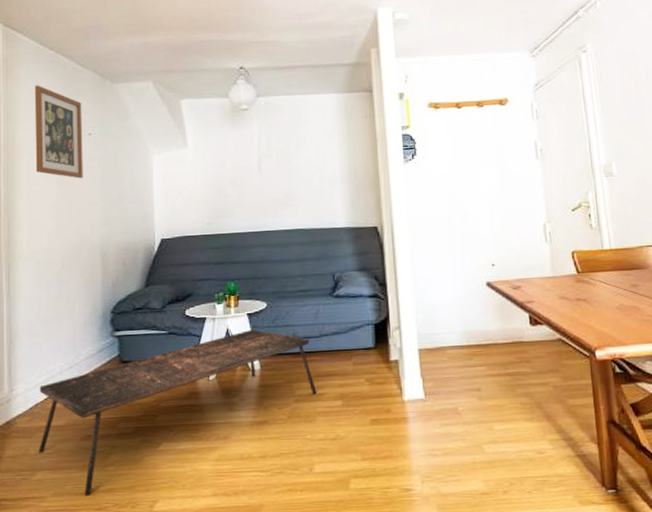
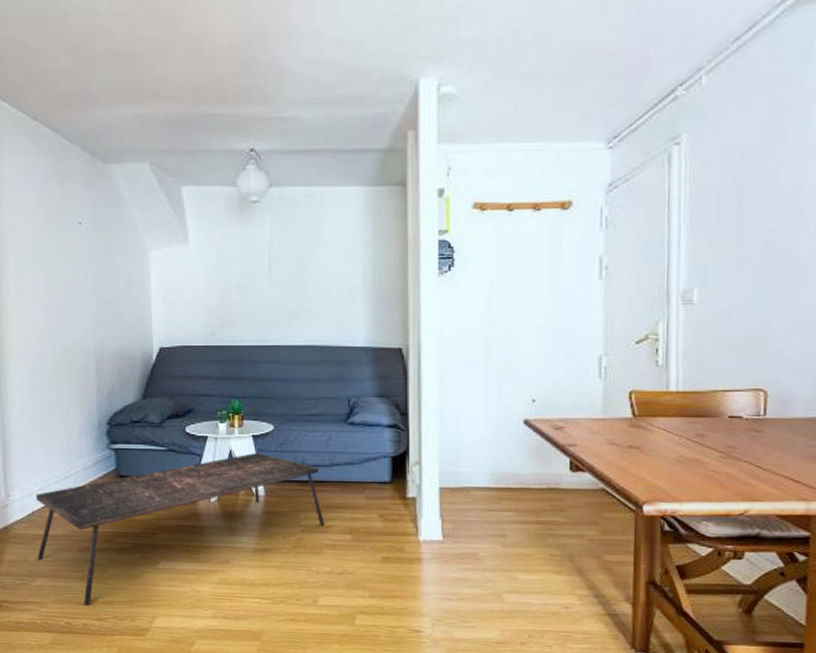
wall art: present [34,85,83,179] -> none [18,162,74,274]

